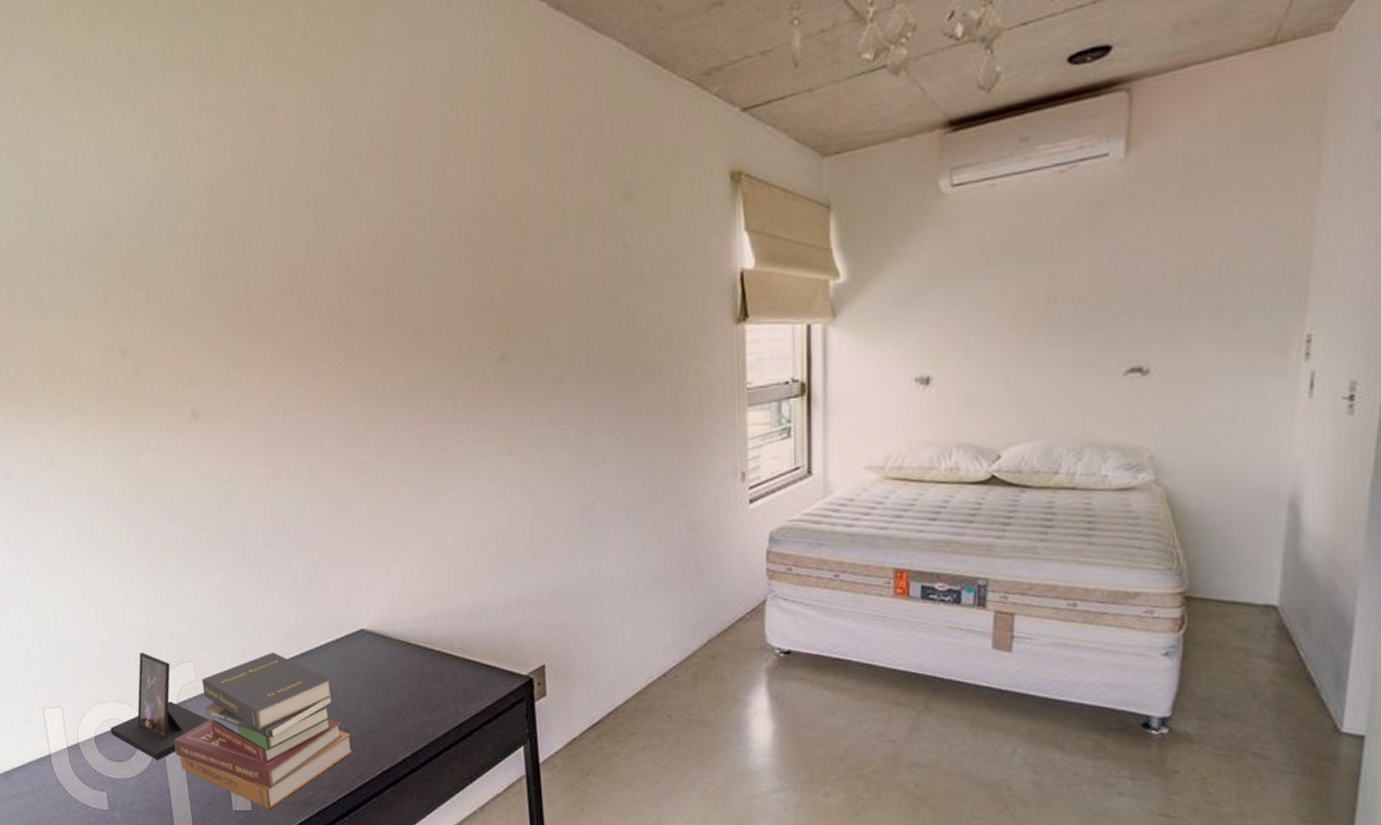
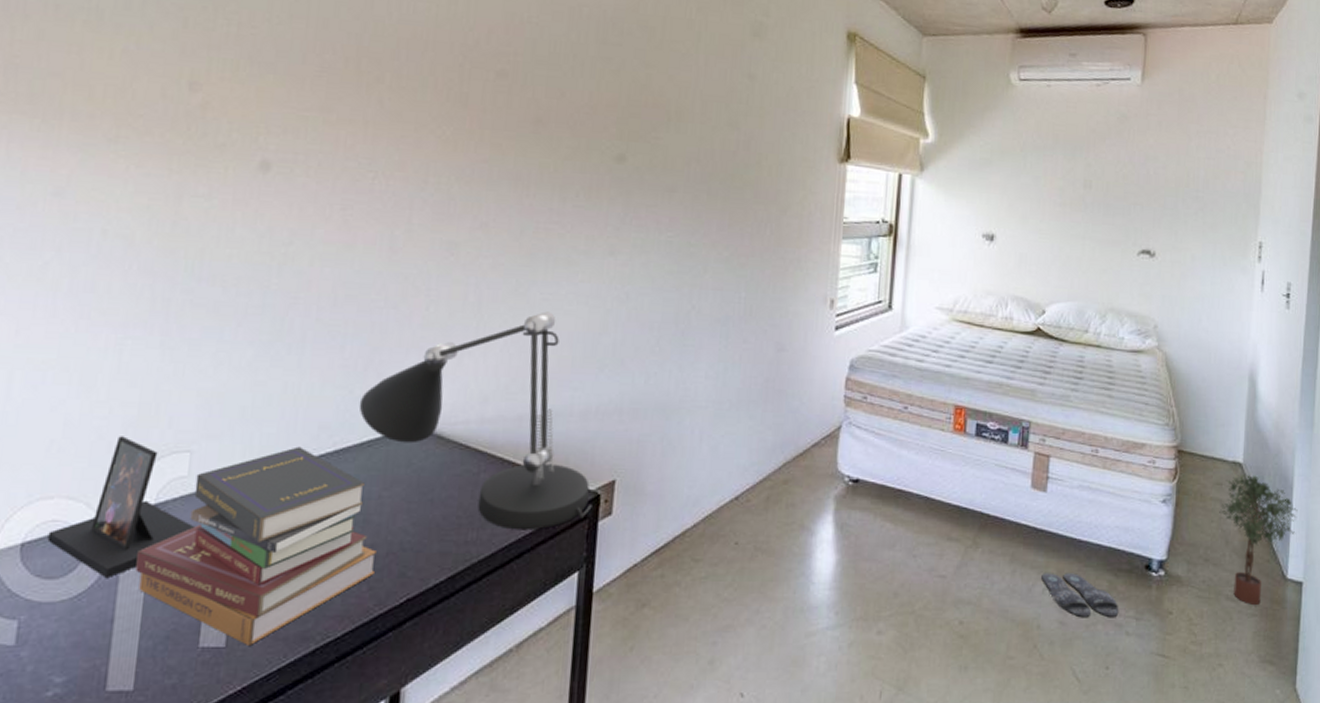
desk lamp: none [312,516,527,713] -> present [359,311,592,530]
slippers: none [1010,734,1109,779] -> present [1041,573,1119,618]
potted tree: none [1243,618,1360,762] -> present [1219,475,1298,605]

